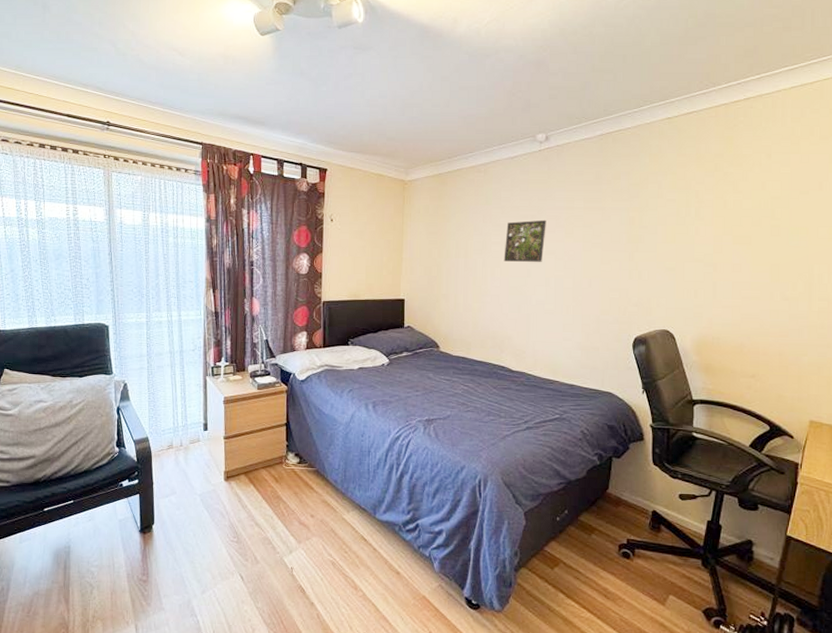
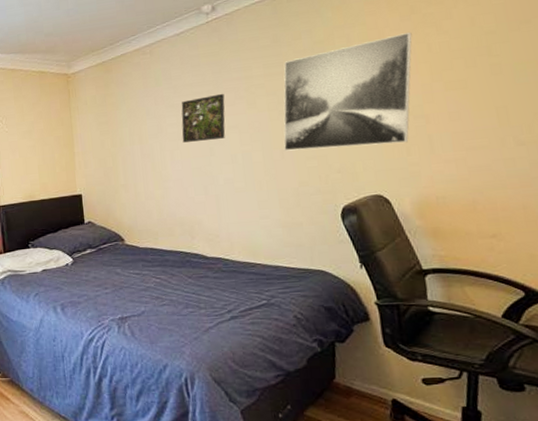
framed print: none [592,188,713,286] -> present [283,32,412,151]

